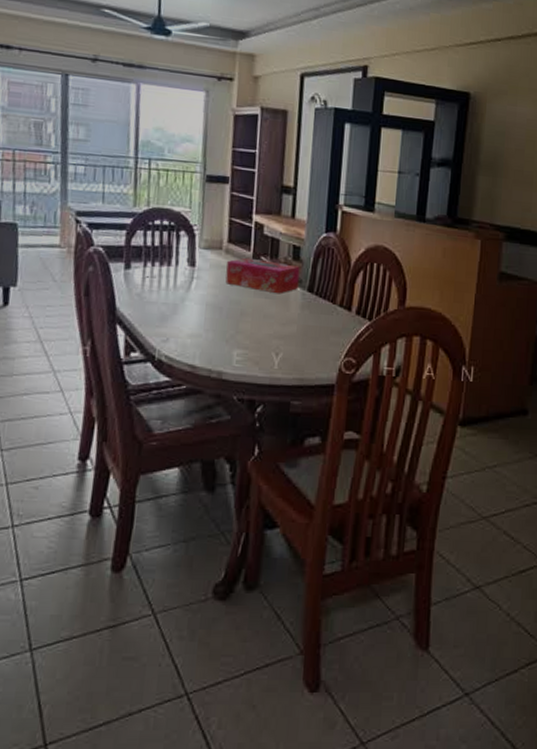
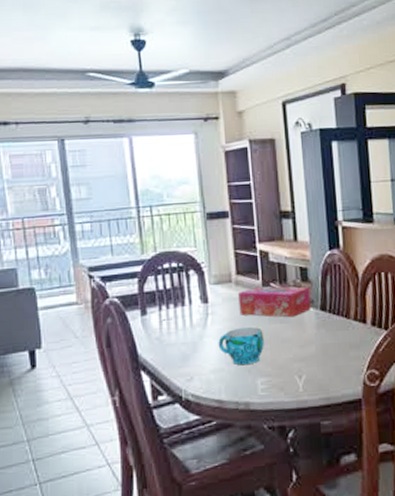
cup: none [199,296,247,335] -> present [218,327,264,366]

